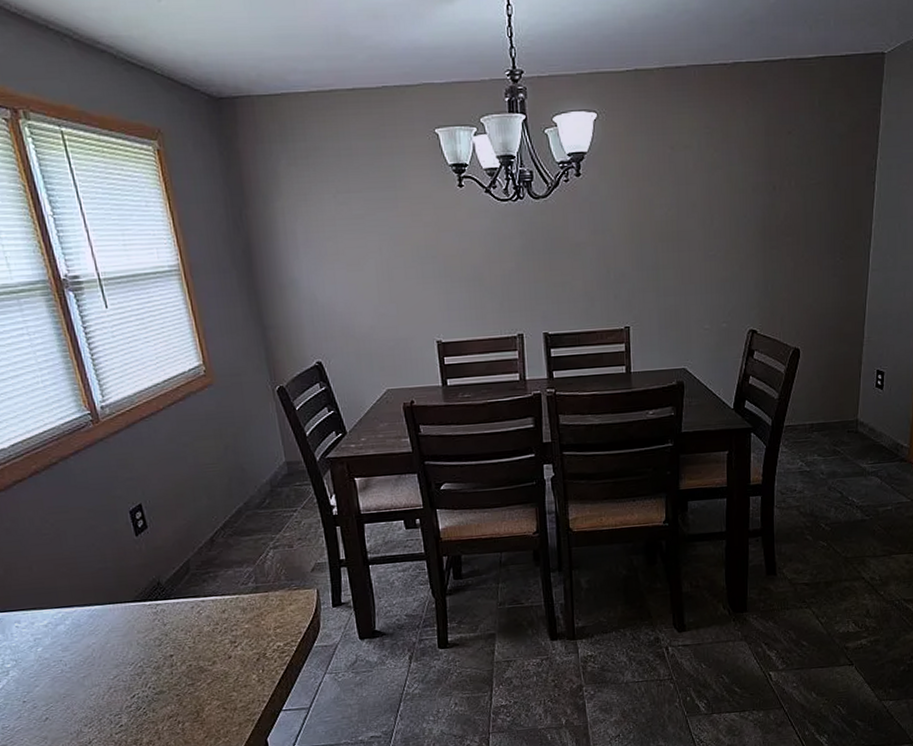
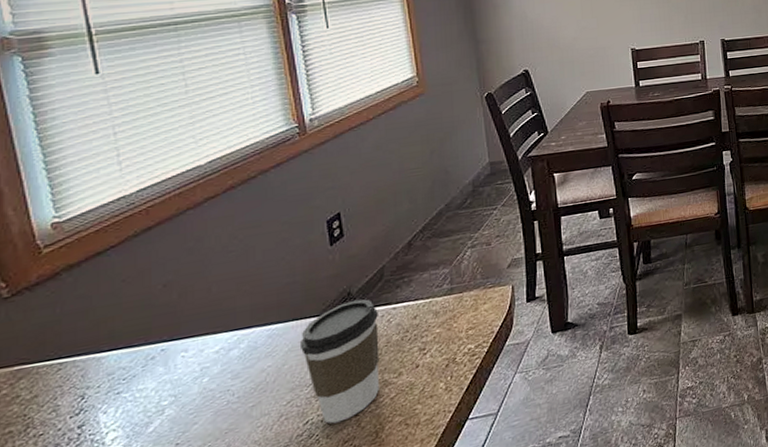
coffee cup: none [118,589,196,700] -> present [299,299,380,424]

